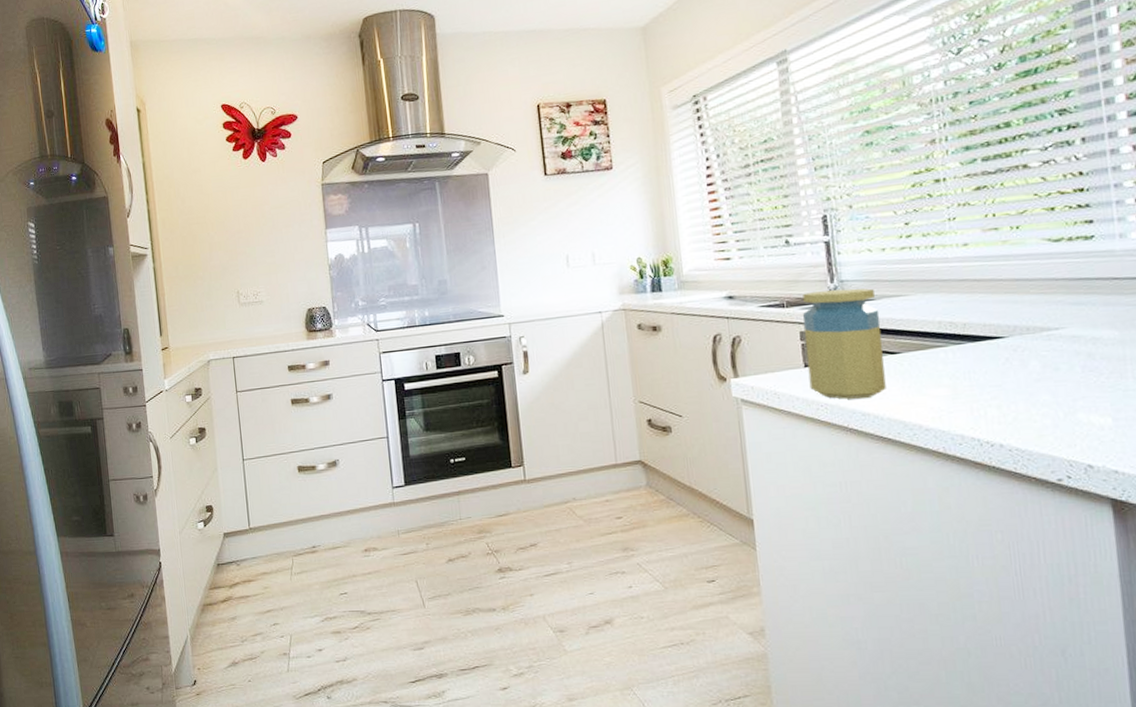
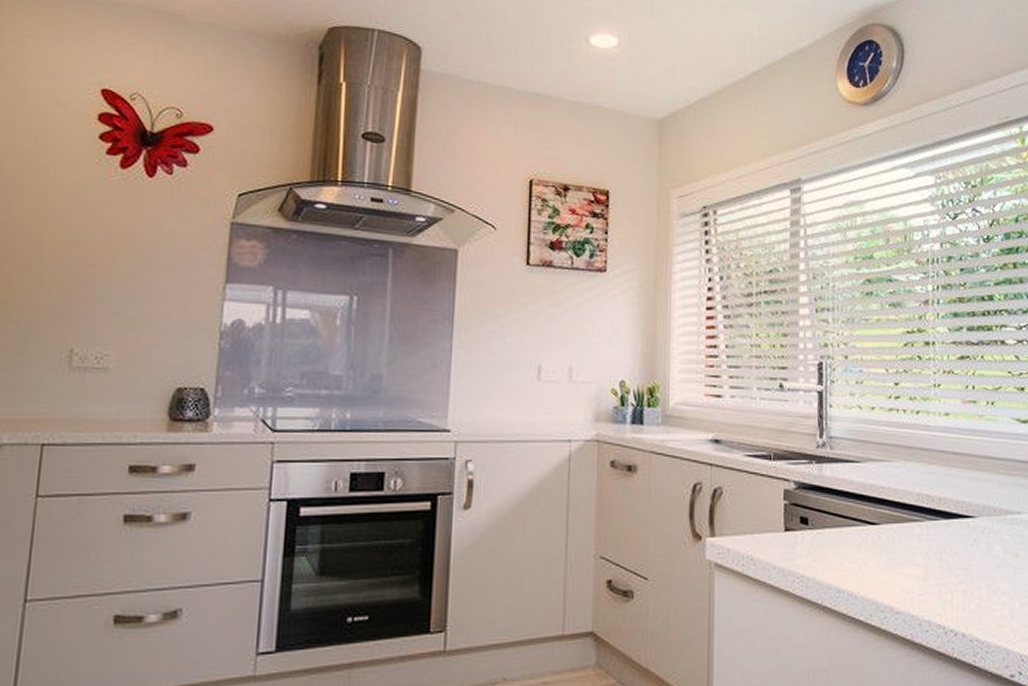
jar: present [802,288,886,399] -> none [788,446,864,572]

